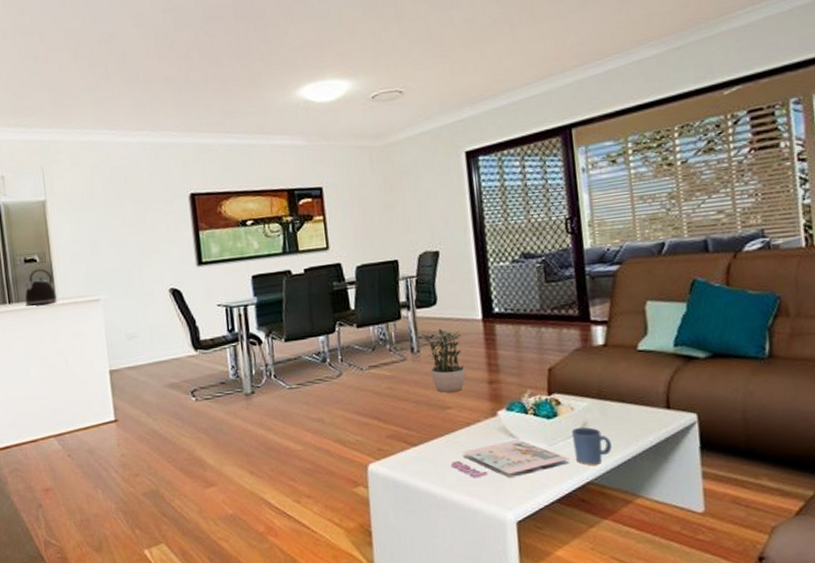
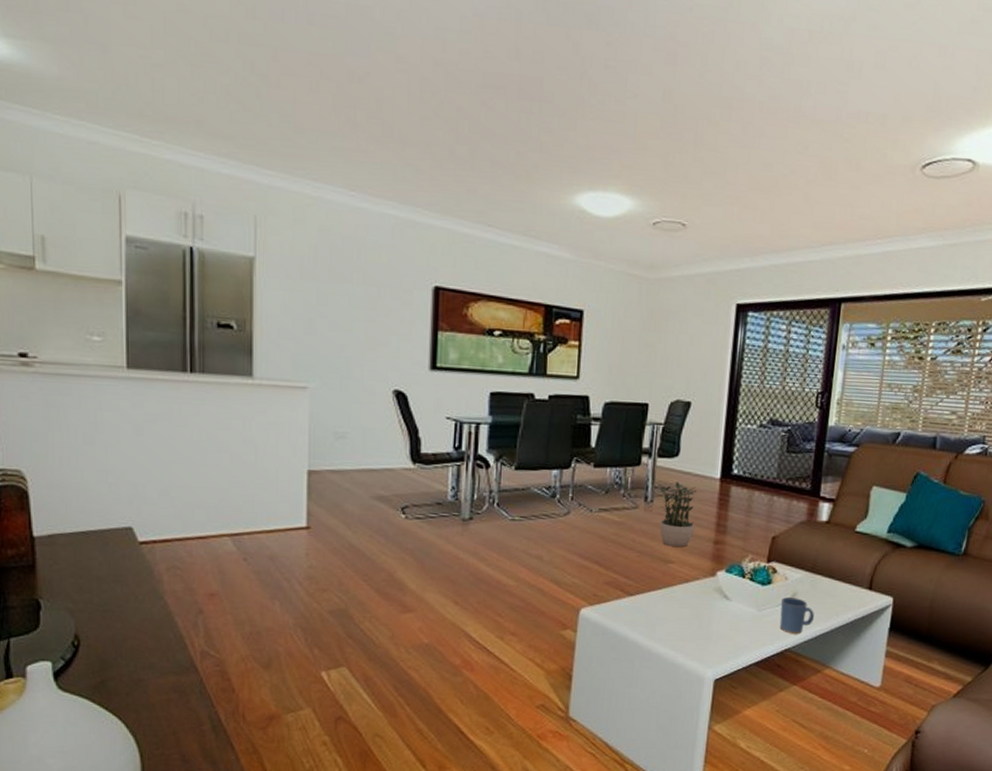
kettle: present [24,268,57,307] -> none [212,337,253,383]
magazine: present [451,439,570,479] -> none [663,601,774,638]

